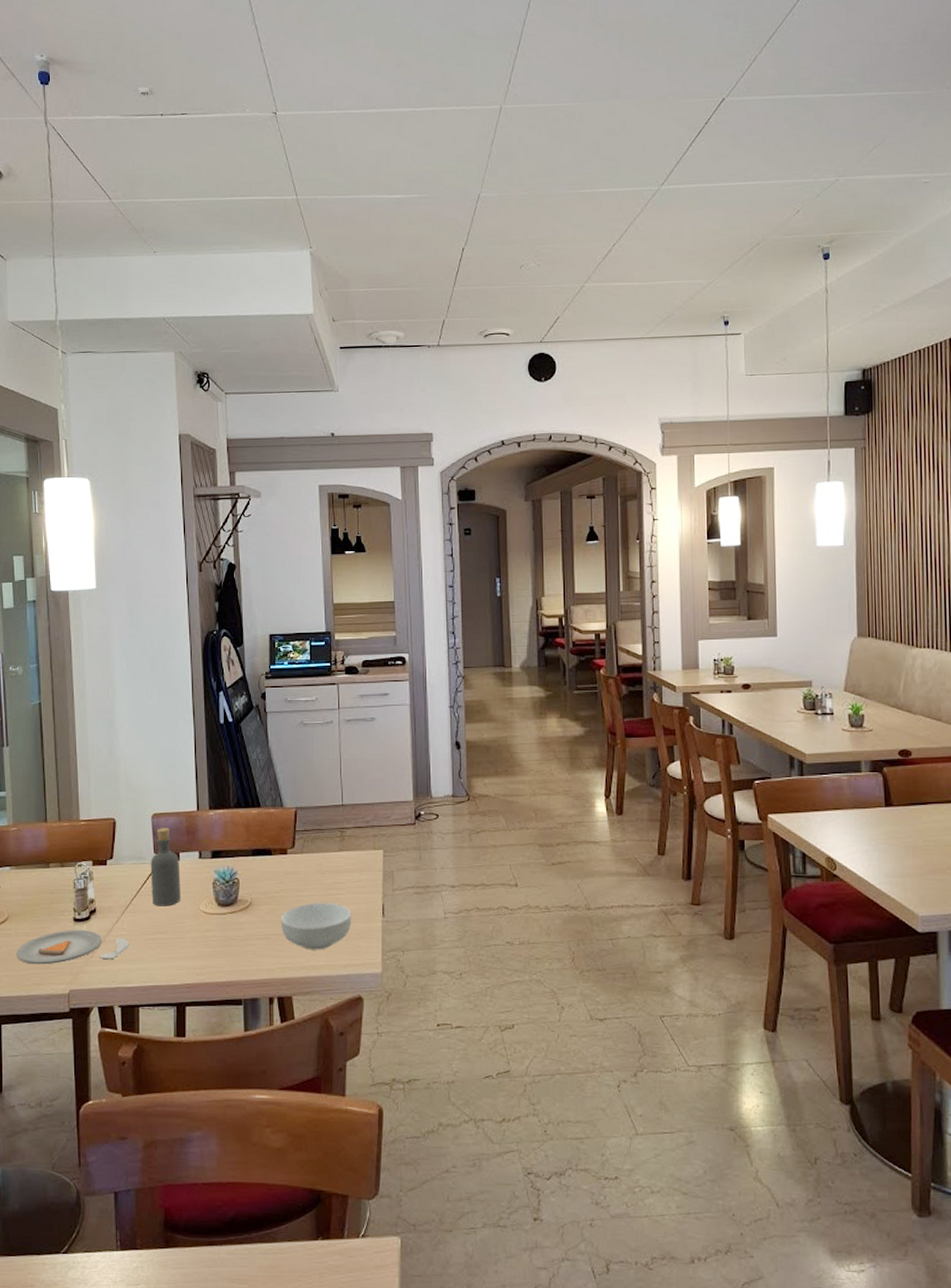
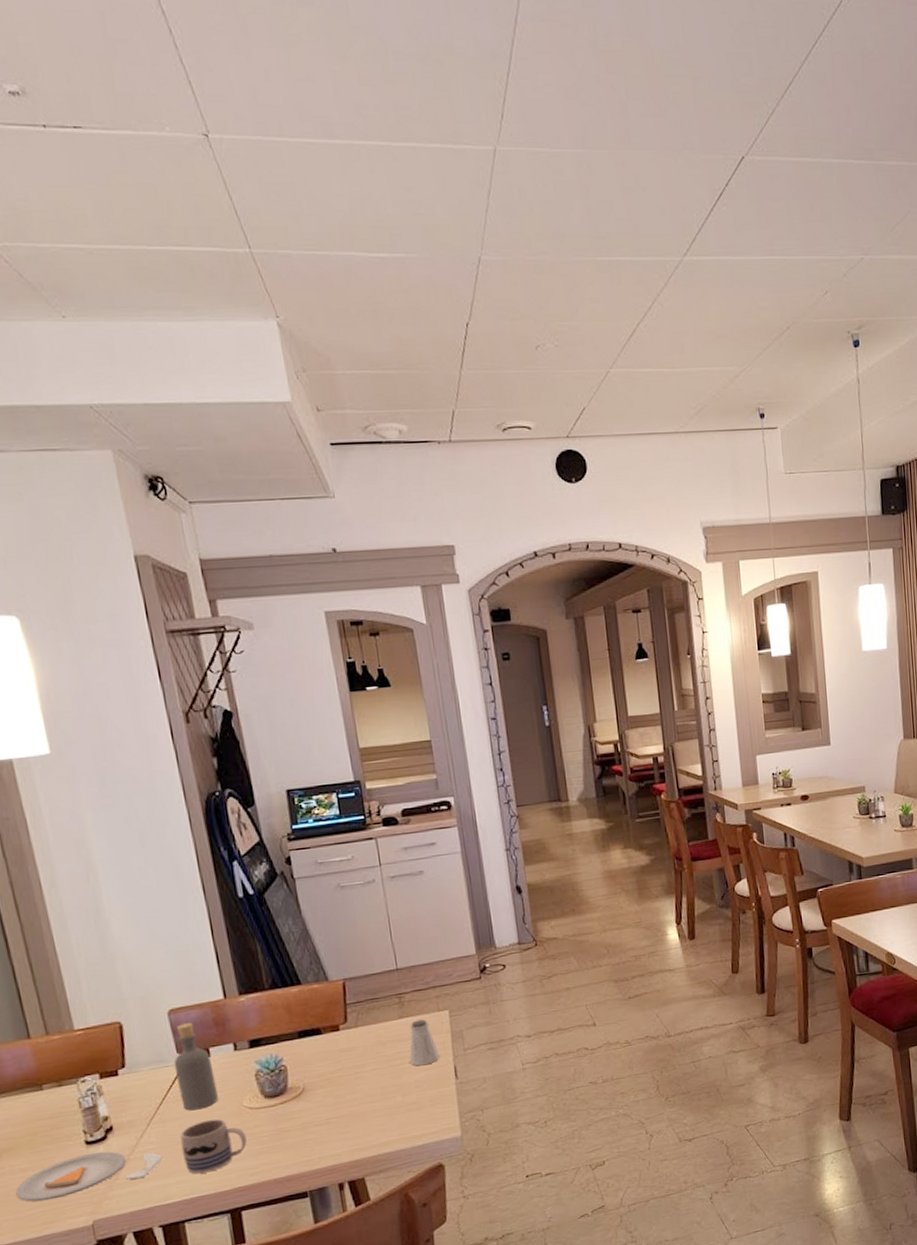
mug: none [145,917,198,965] -> present [180,1119,247,1175]
cereal bowl: present [280,902,352,950] -> none [340,1073,423,1127]
saltshaker: none [344,855,371,899] -> present [409,1019,440,1066]

